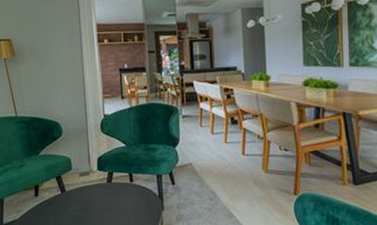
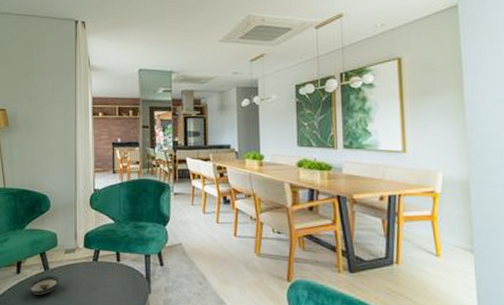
saucer: none [47,197,77,215] -> present [29,275,60,295]

